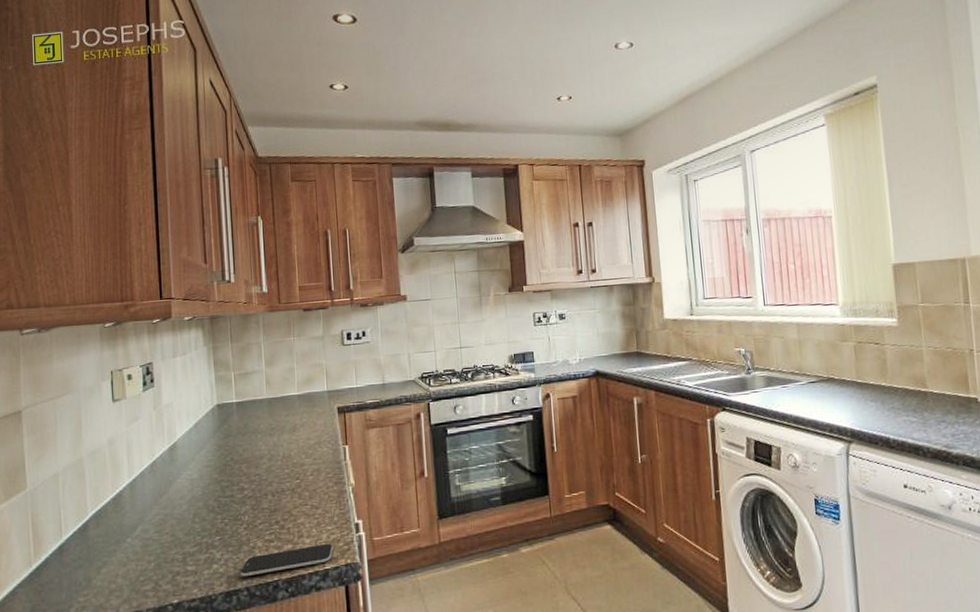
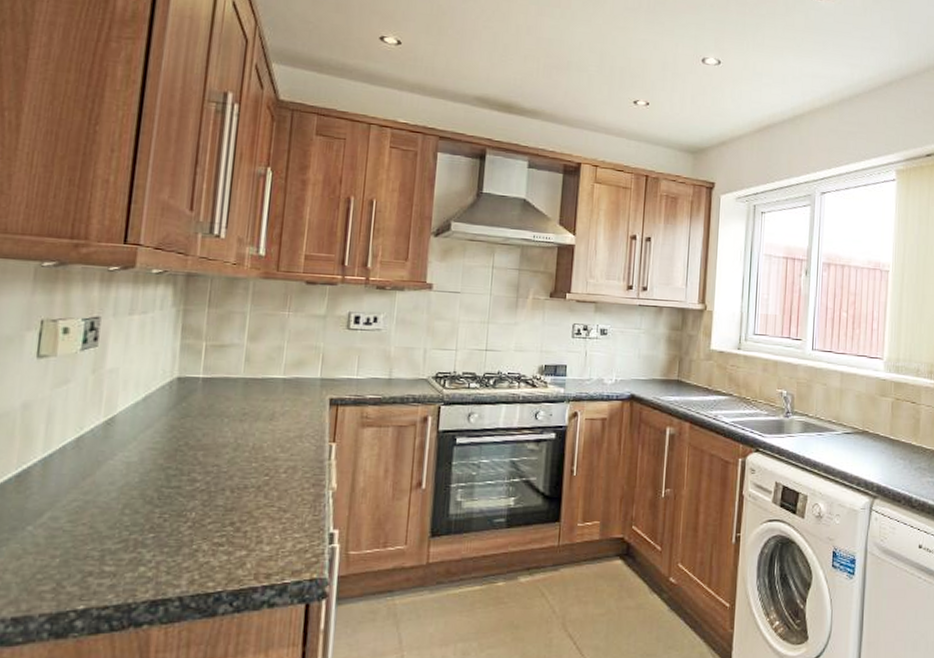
smartphone: present [241,544,333,577] -> none [174,554,298,585]

